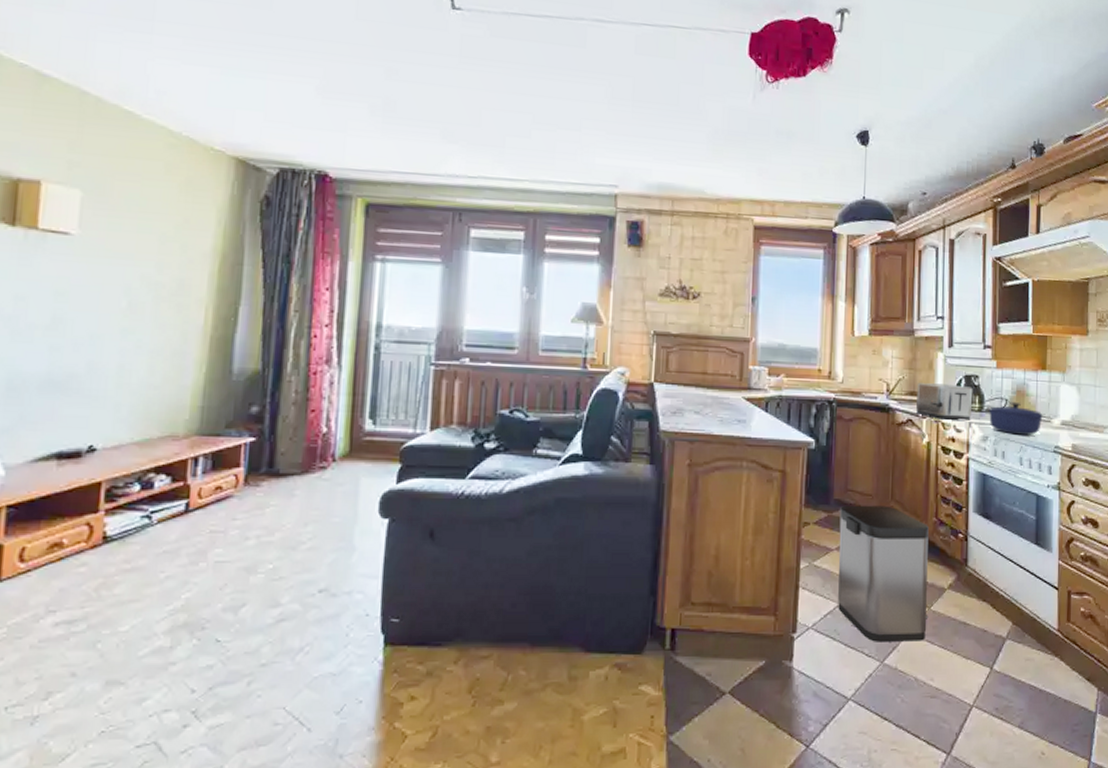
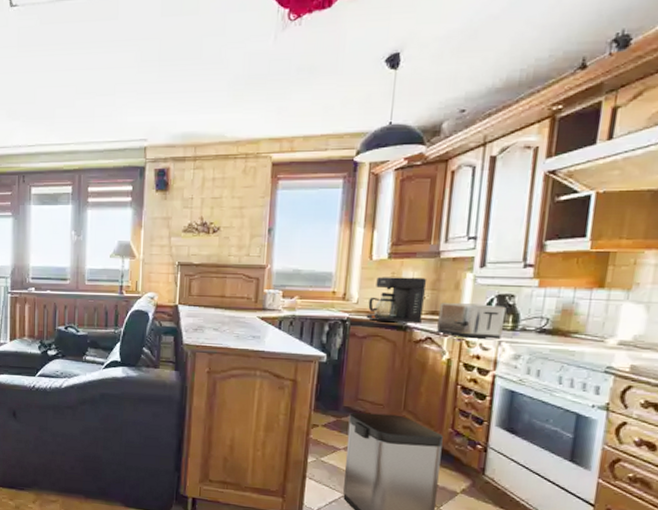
coffee maker: none [851,354,905,405] -> present [366,277,427,324]
cooking pot: present [989,402,1043,435] -> none [524,322,595,355]

